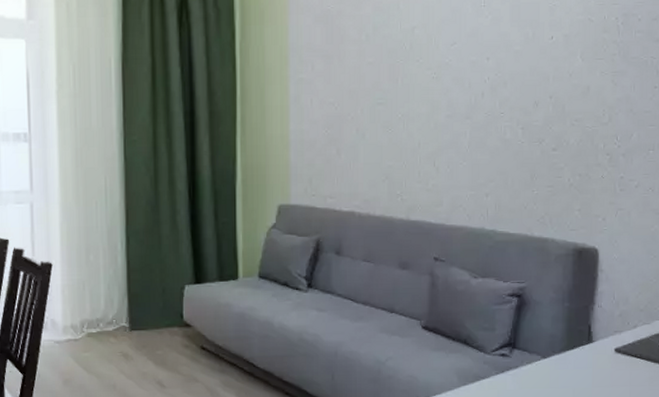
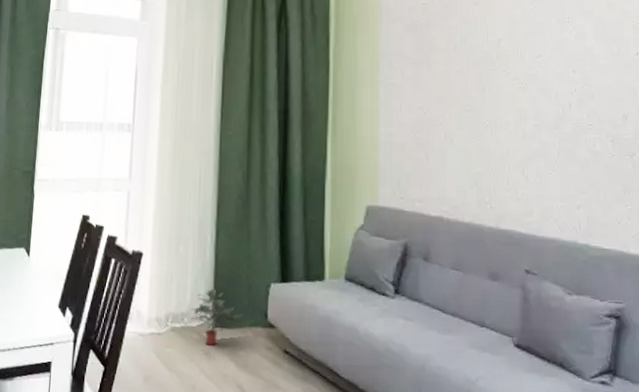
potted plant: none [106,293,159,347] -> present [191,288,244,346]

